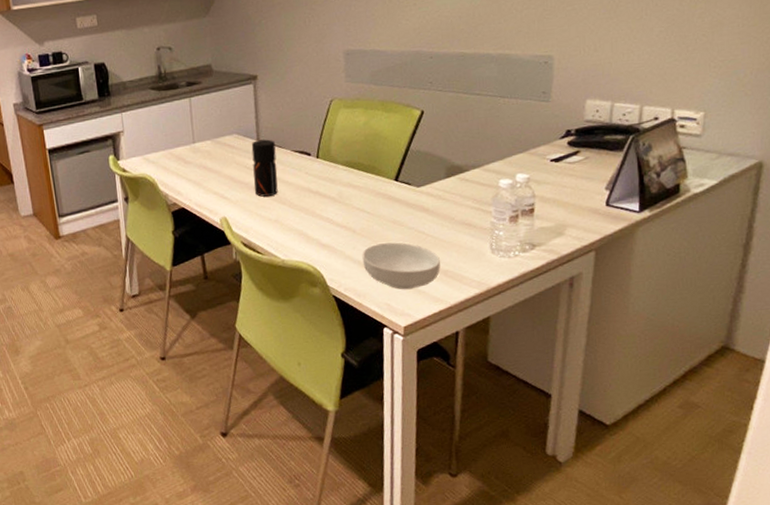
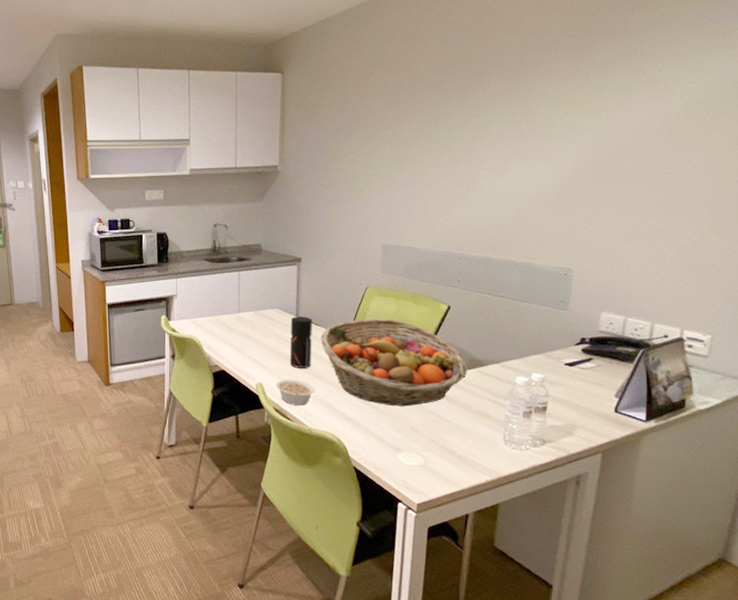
legume: none [241,209,285,237] -> present [276,379,315,405]
fruit basket: none [285,132,448,227] -> present [320,319,468,406]
cereal bowl: present [362,242,440,290] -> none [383,423,455,469]

